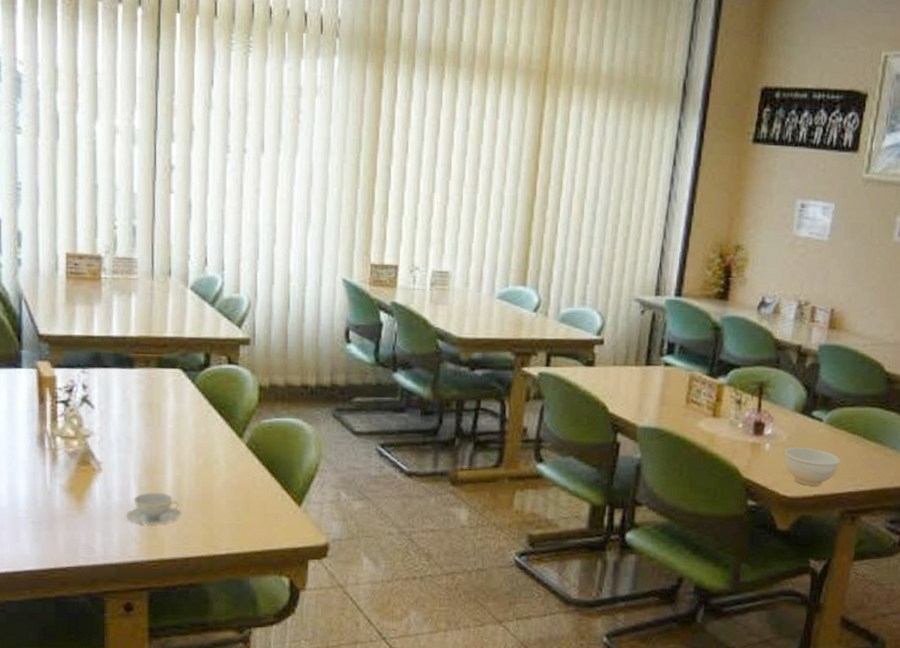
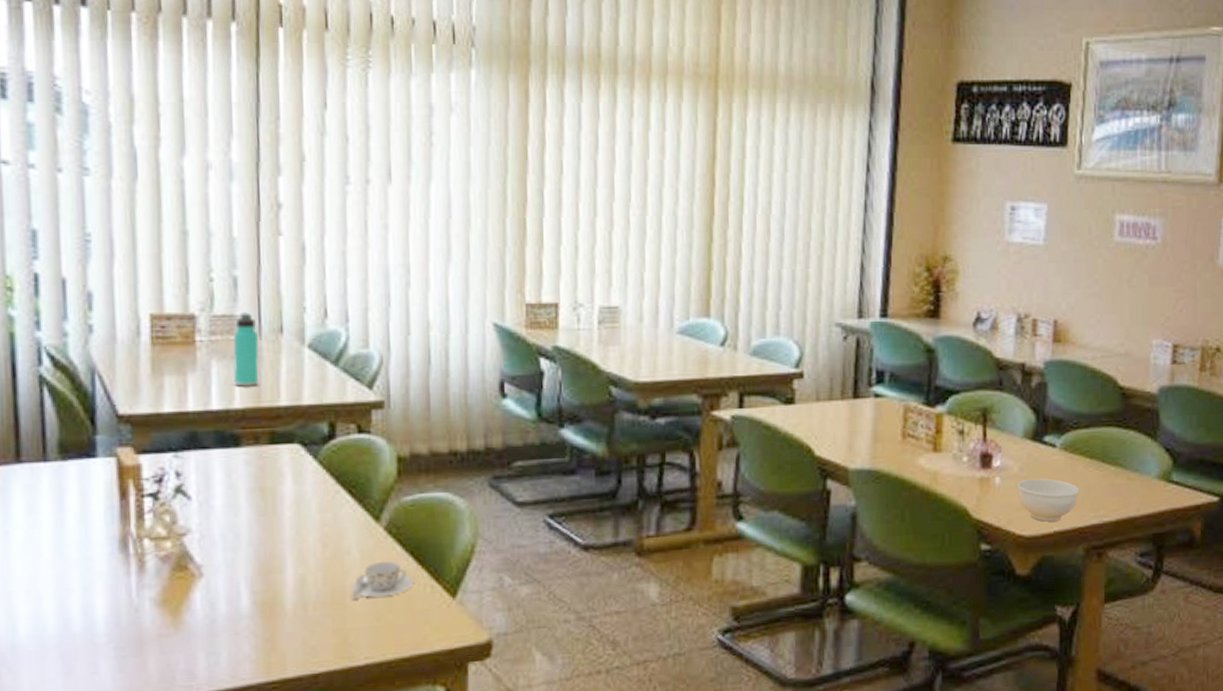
teacup: present [126,492,180,525] -> none [236,596,305,638]
thermos bottle: none [130,256,152,319] -> present [233,312,260,387]
teacup: none [217,471,268,500] -> present [351,560,414,599]

